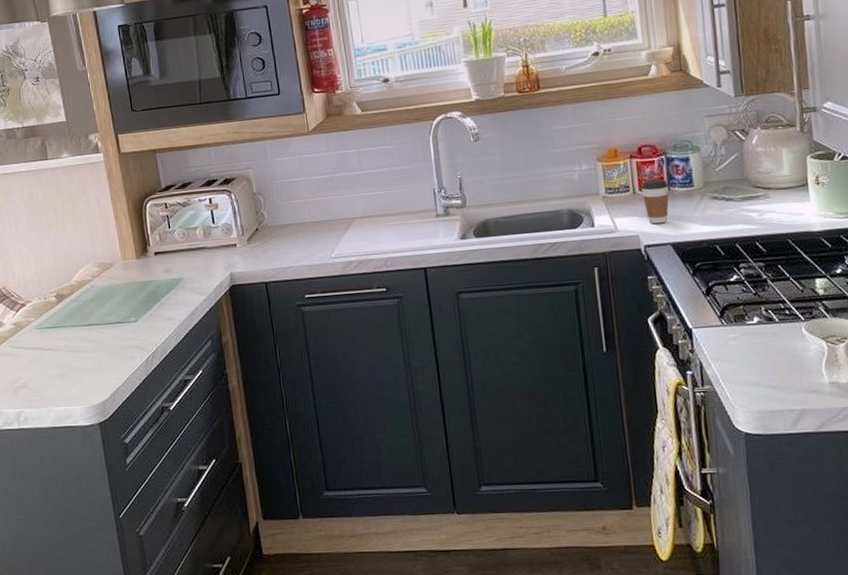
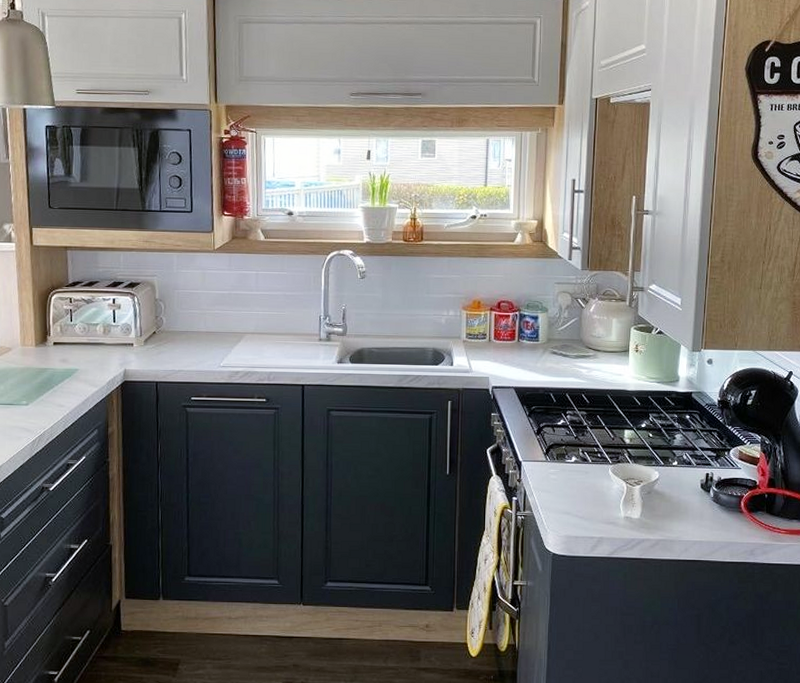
coffee cup: present [640,179,669,224] -> none [495,331,519,370]

